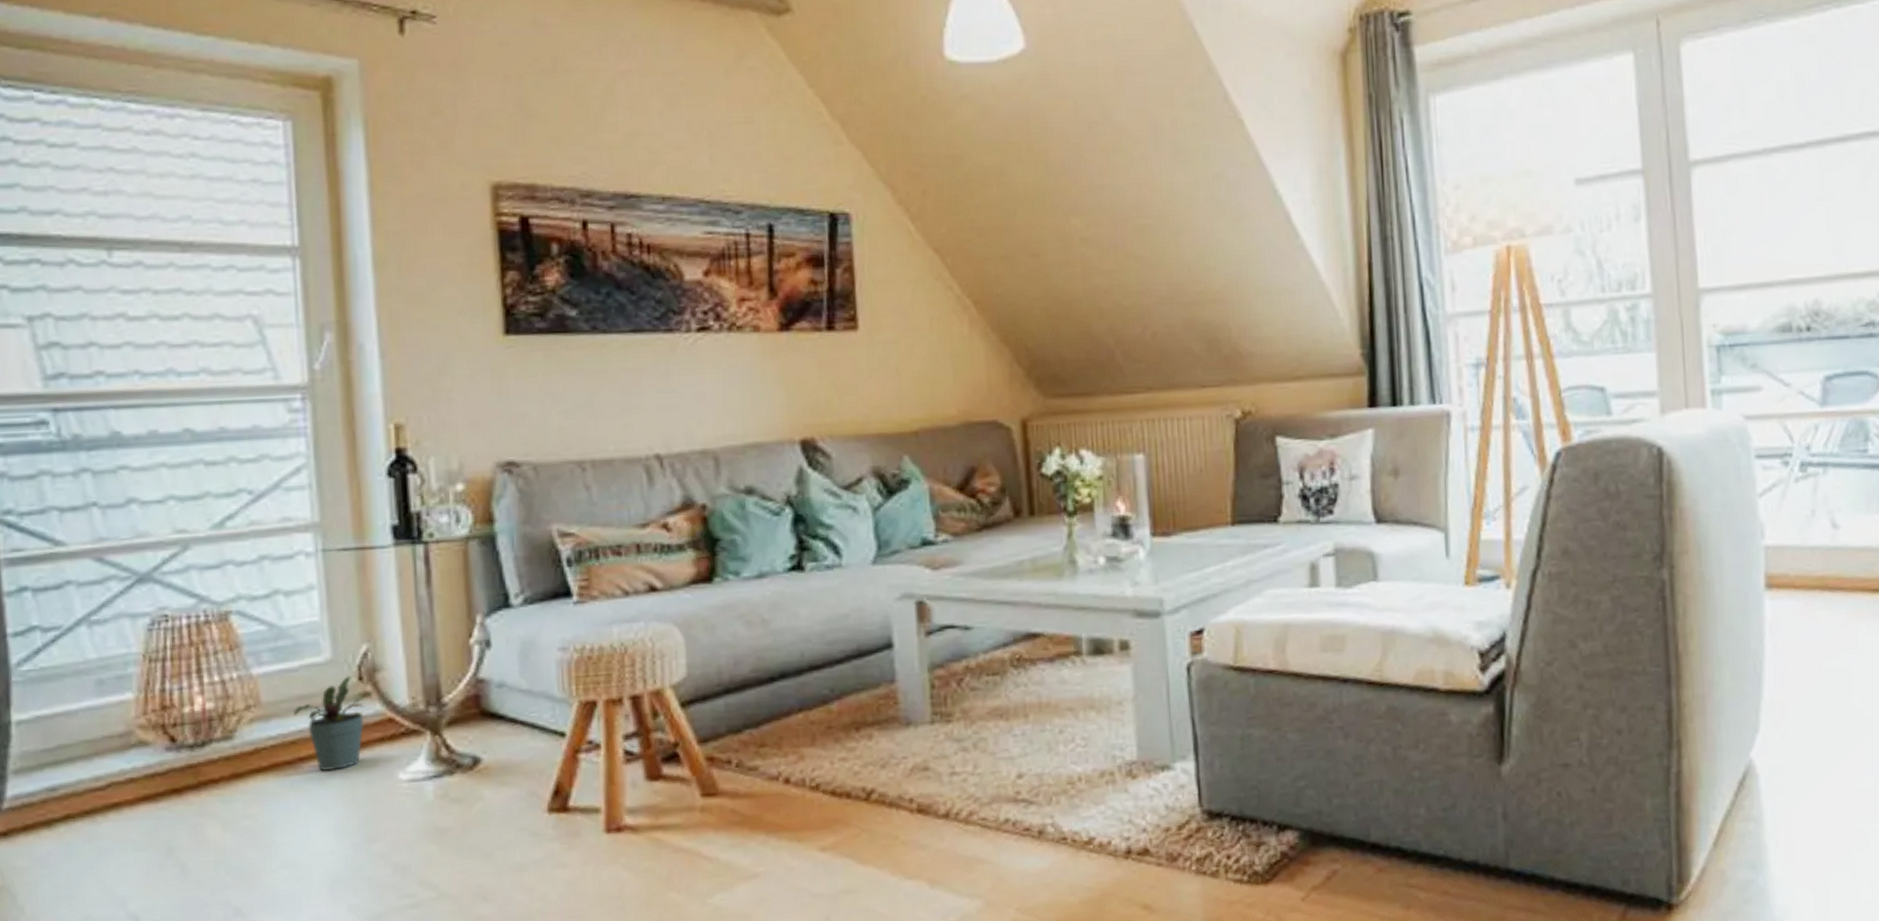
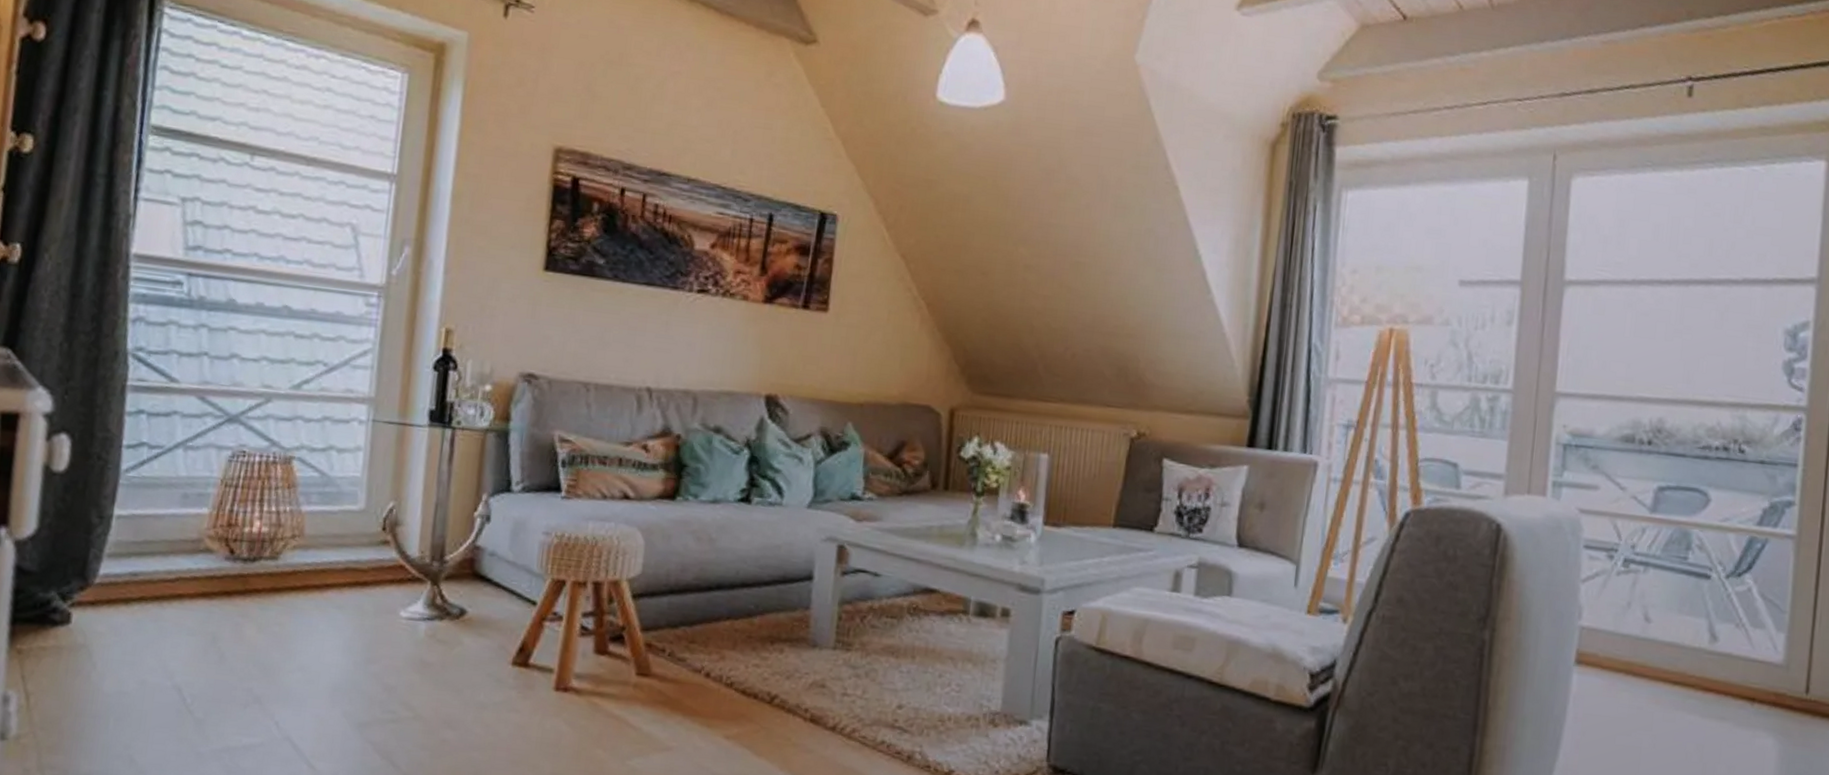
potted plant: present [294,676,375,772] -> none [328,525,393,600]

